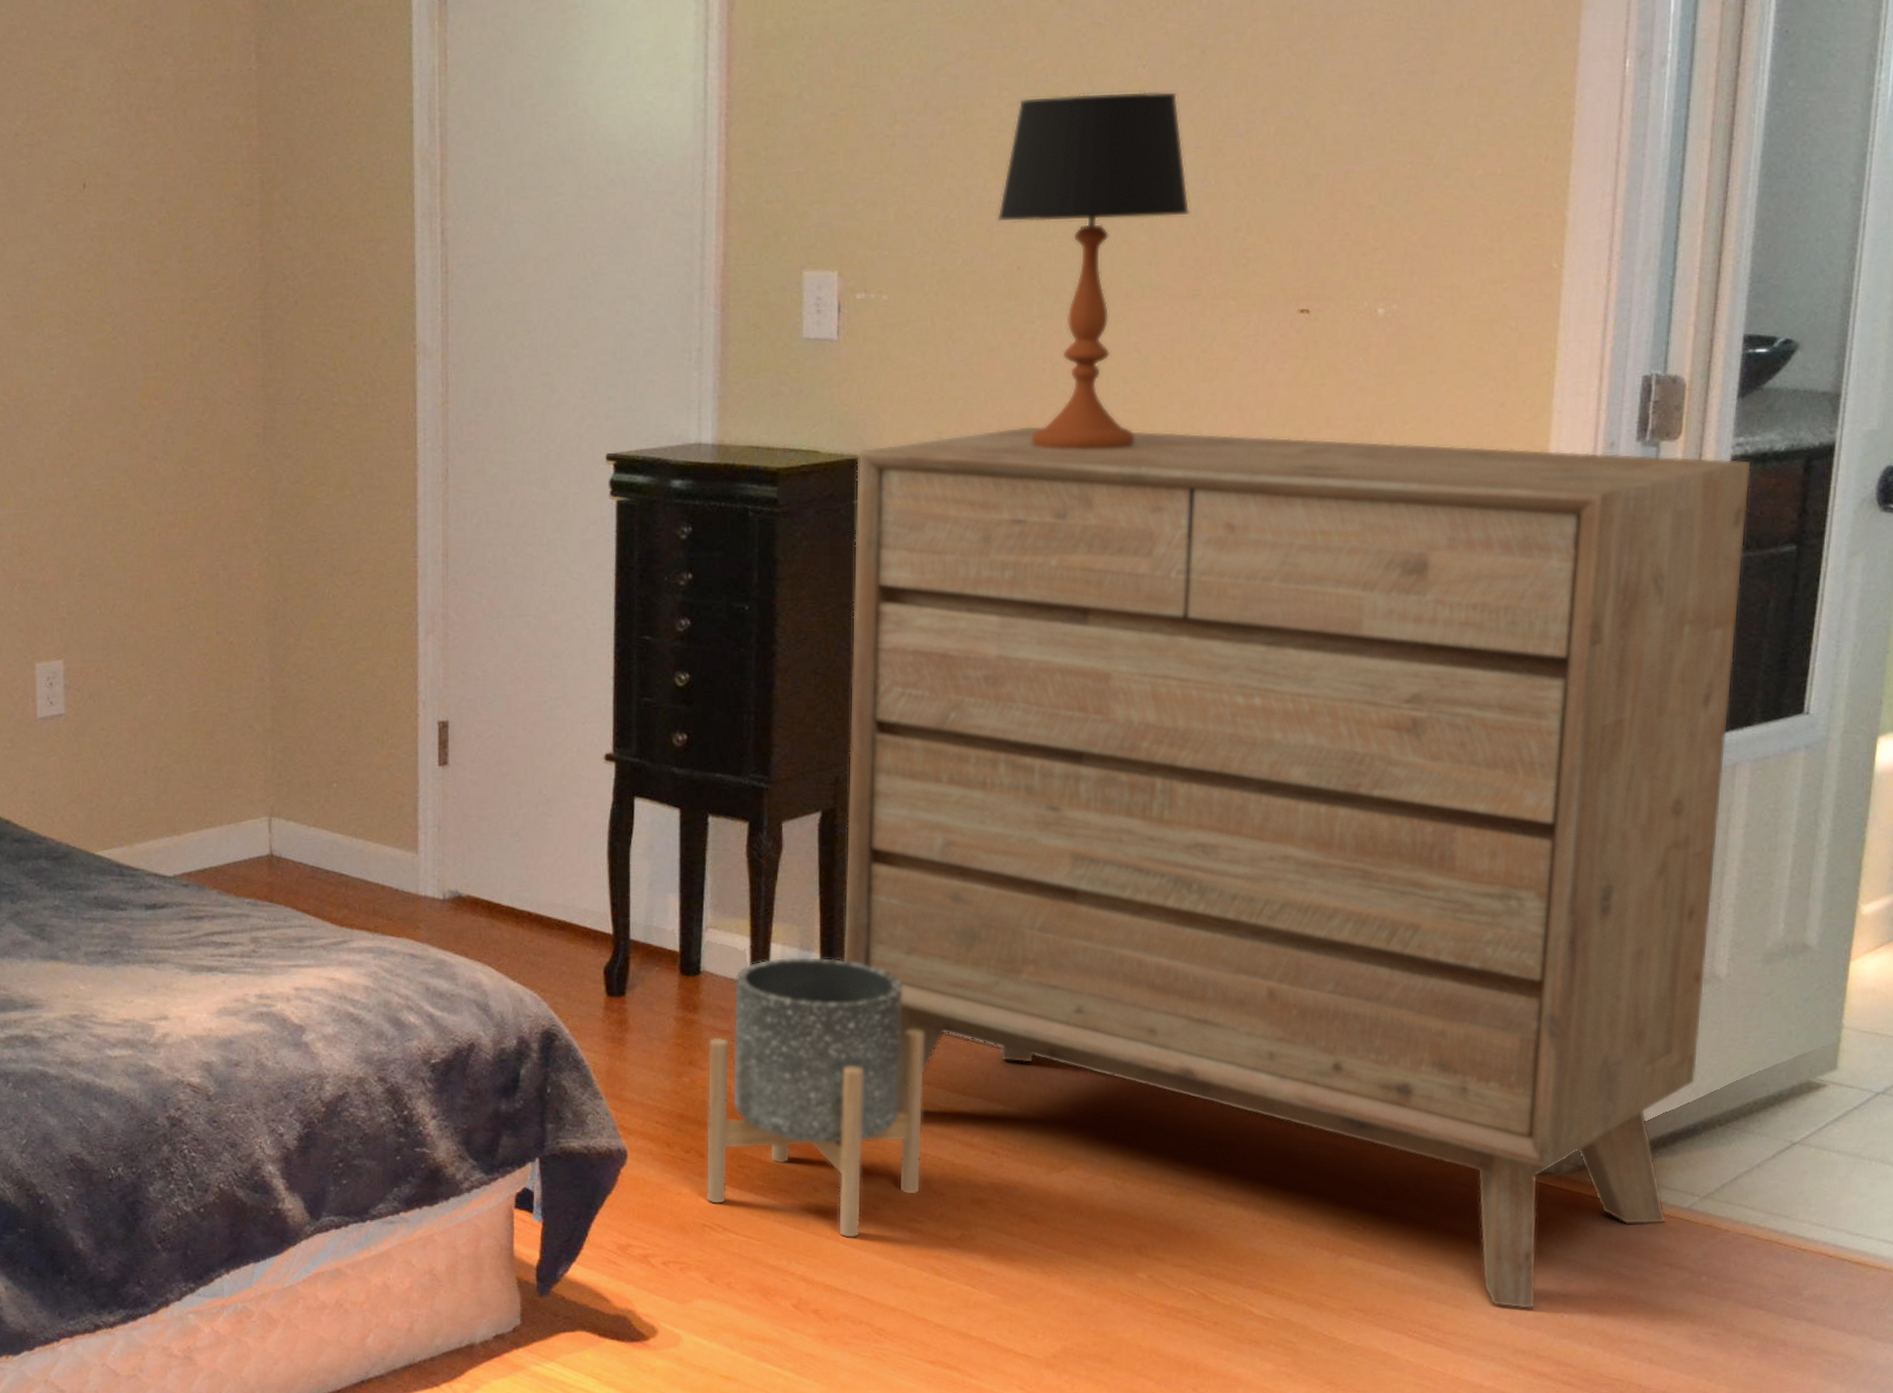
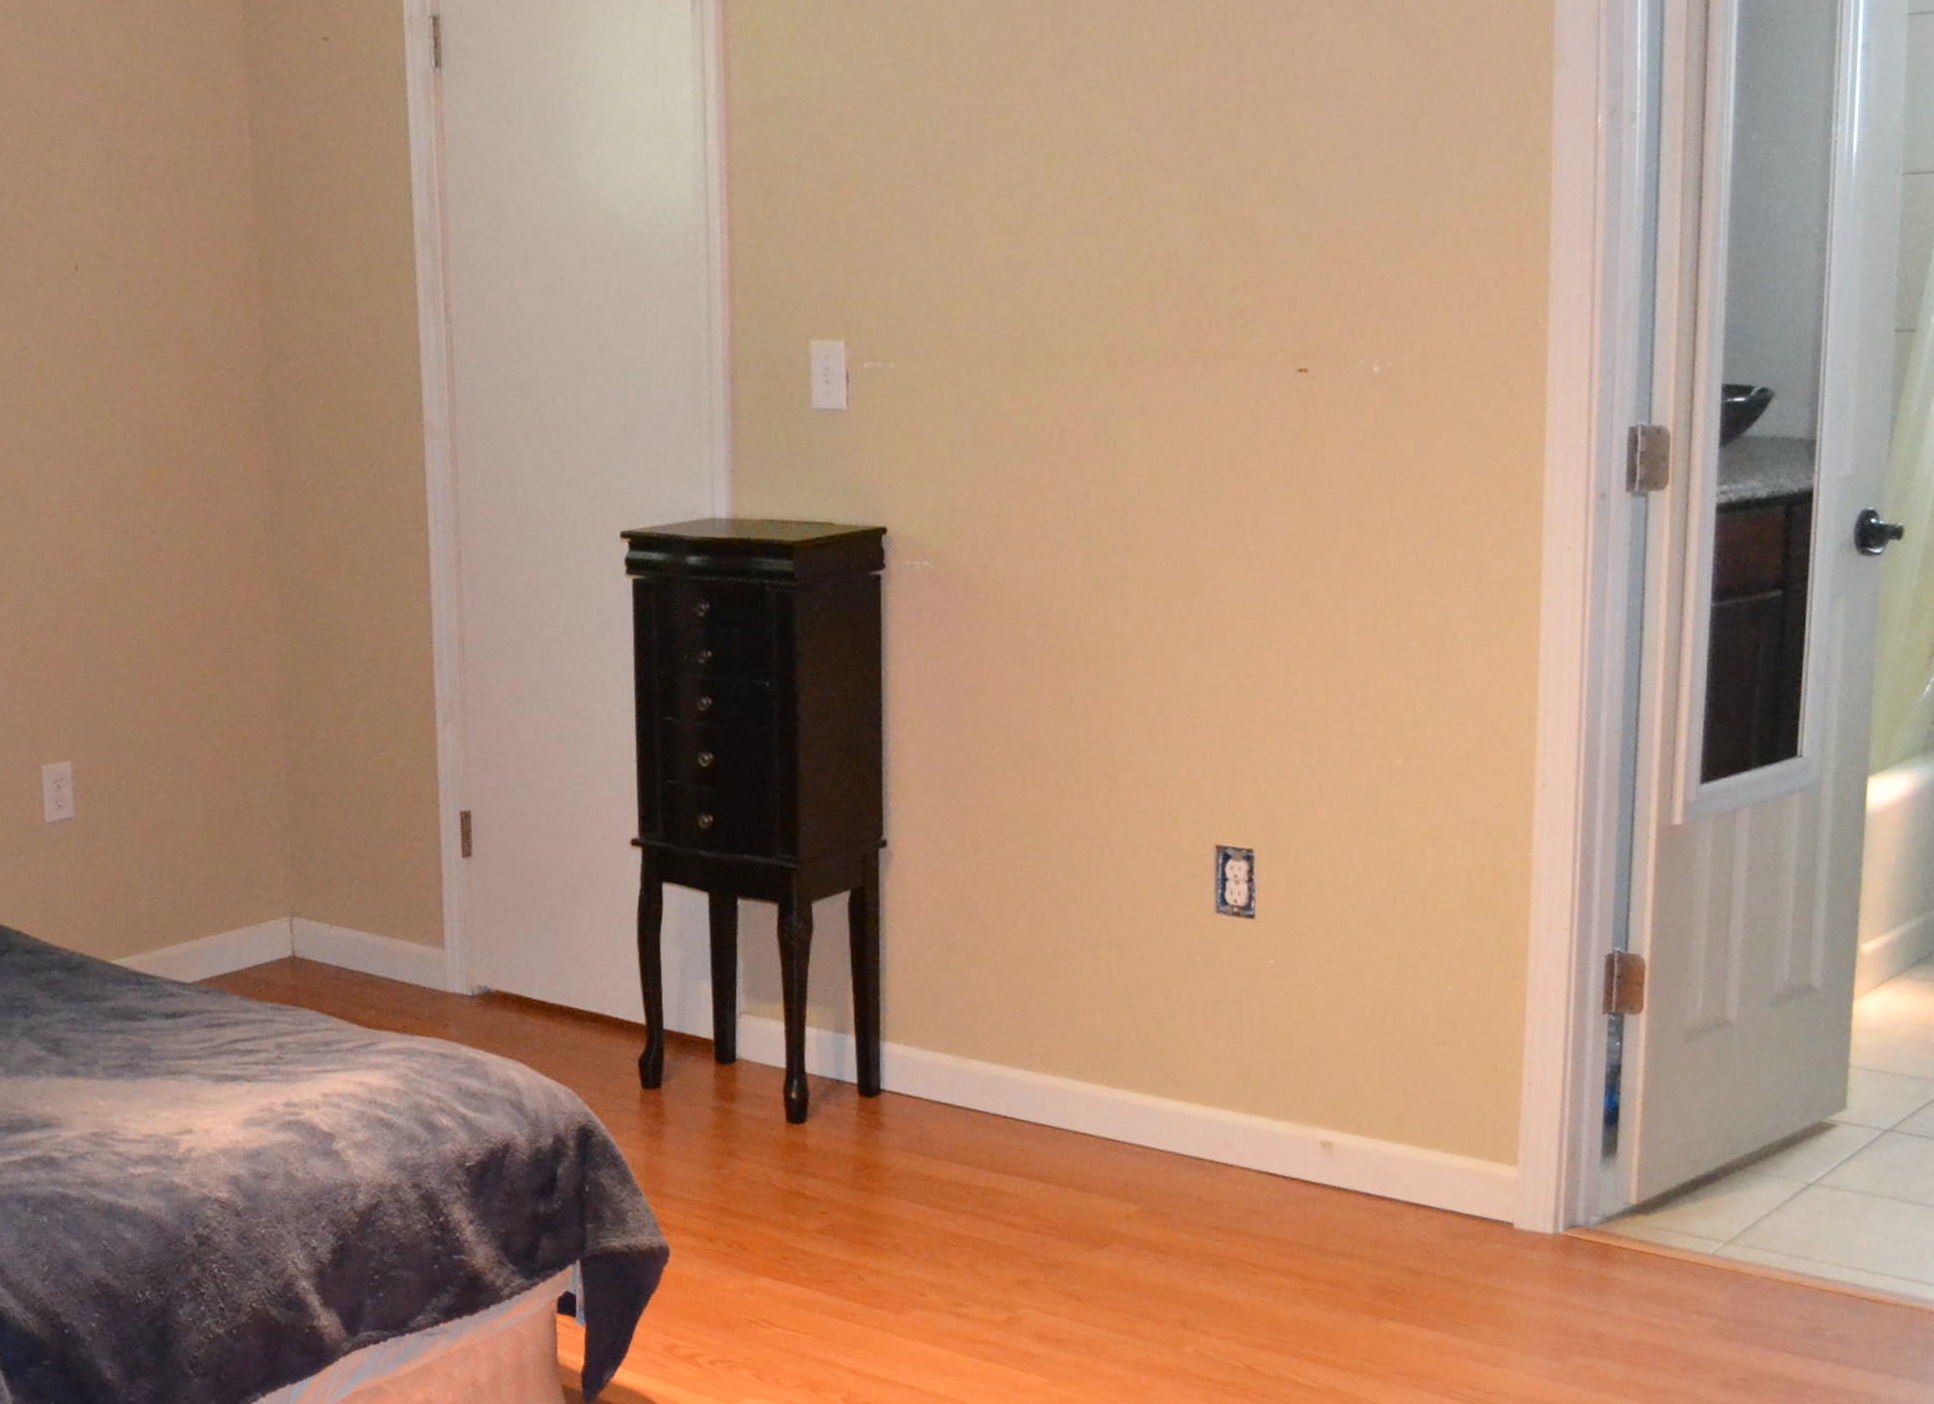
planter: present [705,956,925,1239] -> none [746,1039,966,1328]
dresser: present [843,425,1751,1310] -> none [871,491,1735,1365]
table lamp: present [997,91,1190,450] -> none [1000,153,1188,515]

